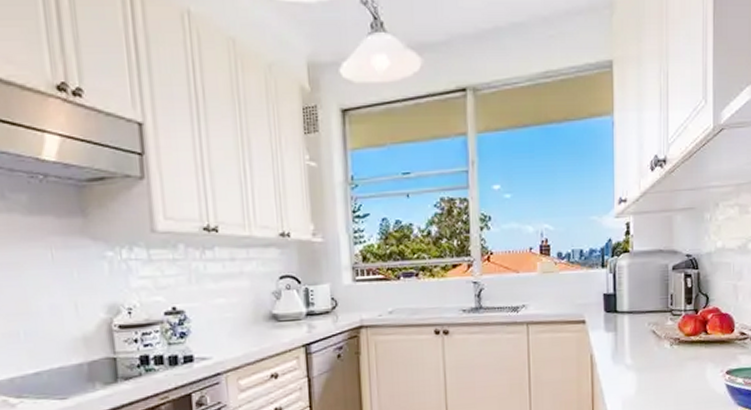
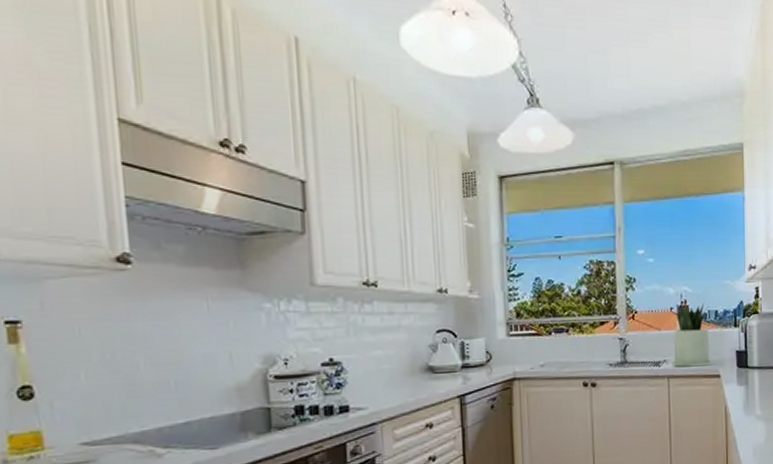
planter: none [530,242,577,313] -> present [671,303,713,367]

